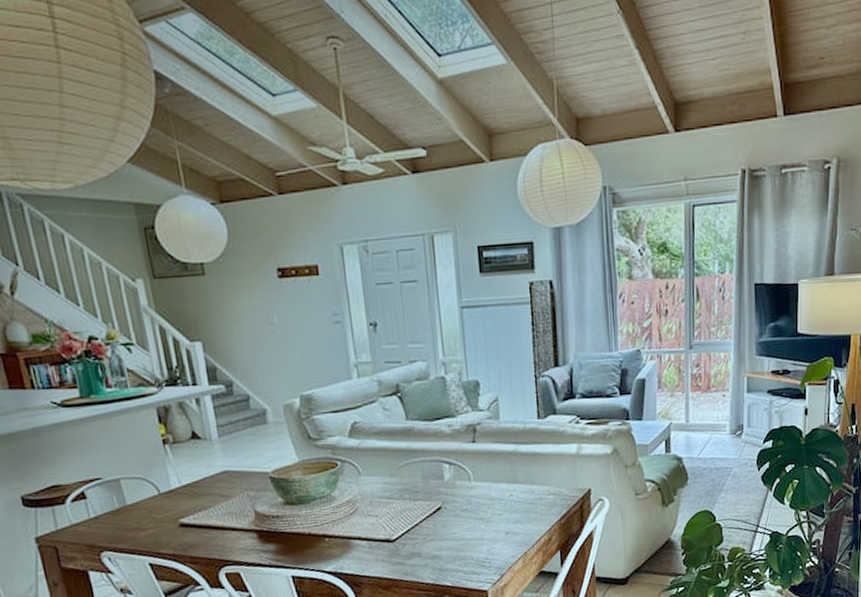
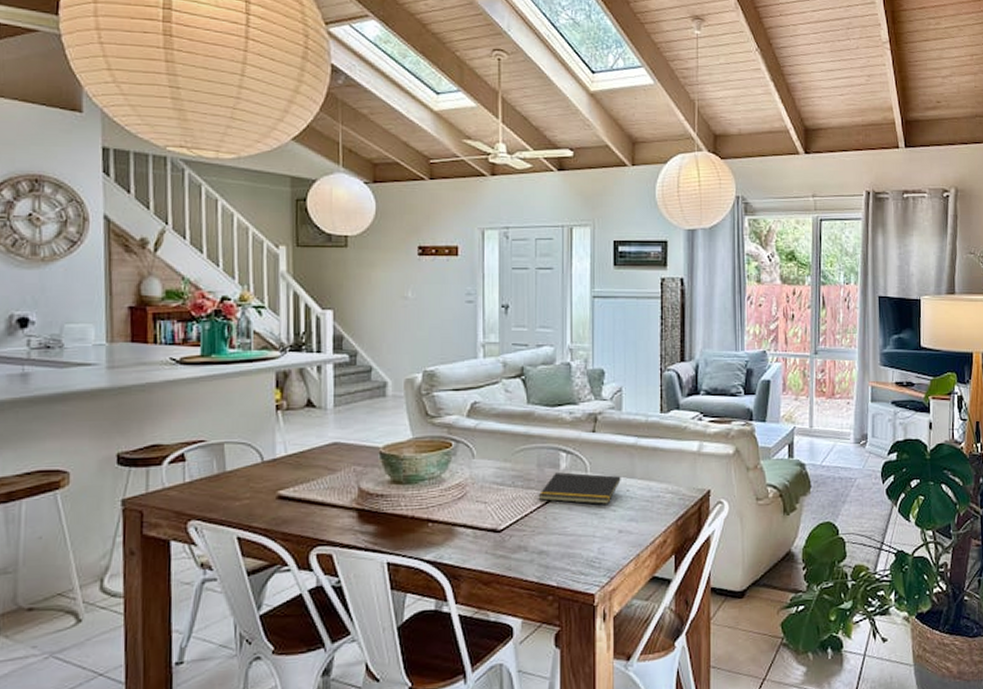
notepad: none [425,482,504,511] -> present [538,472,621,504]

